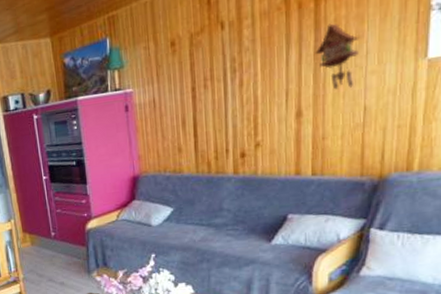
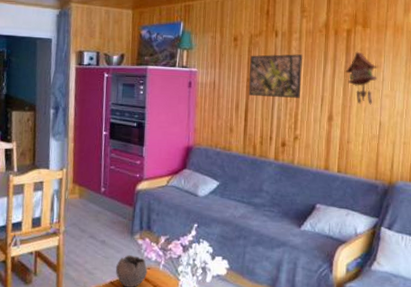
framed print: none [193,44,259,107] -> present [249,54,304,98]

